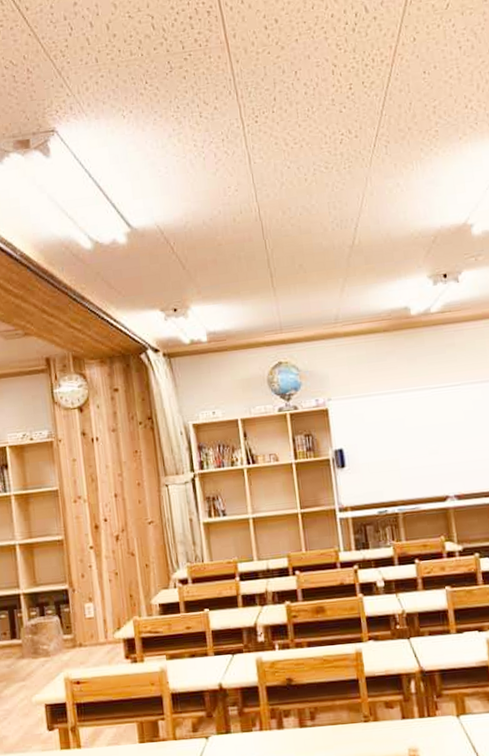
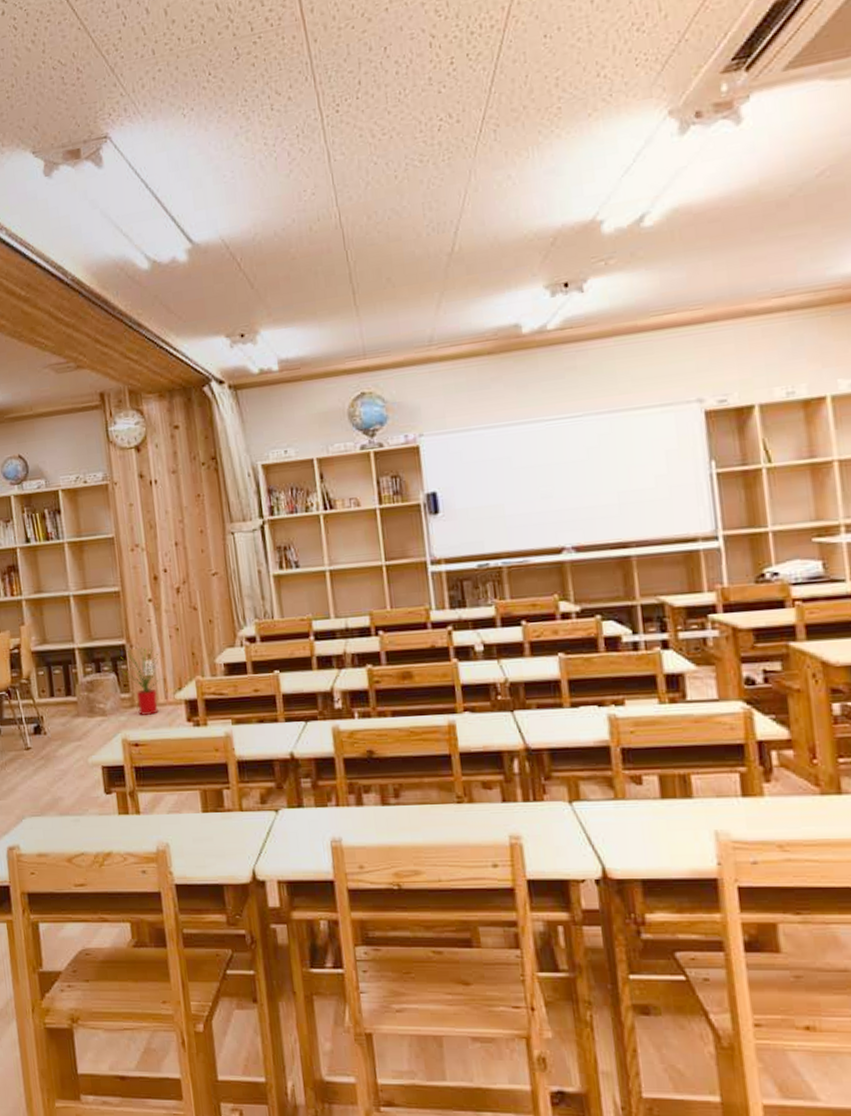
house plant: none [63,585,103,655] -> present [120,641,163,715]

